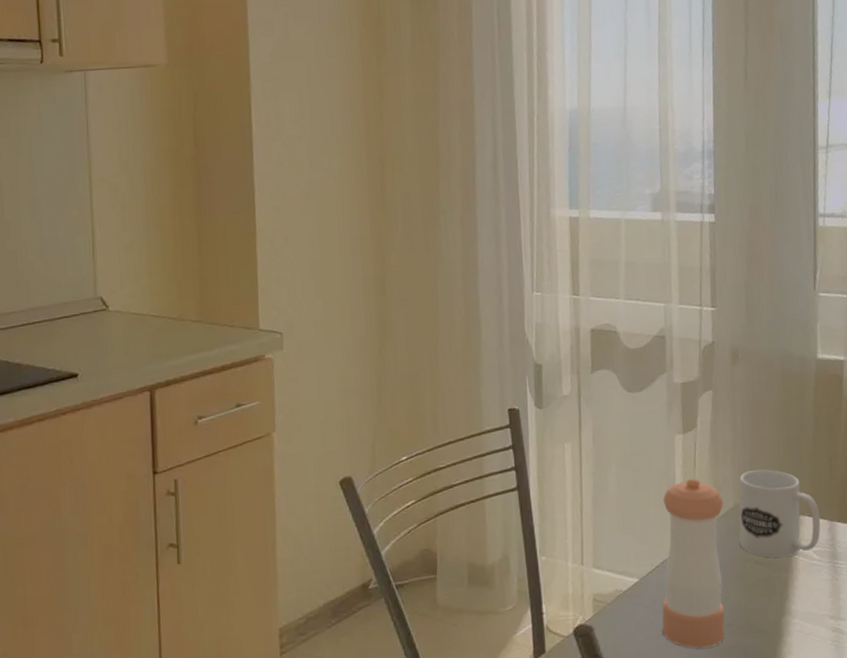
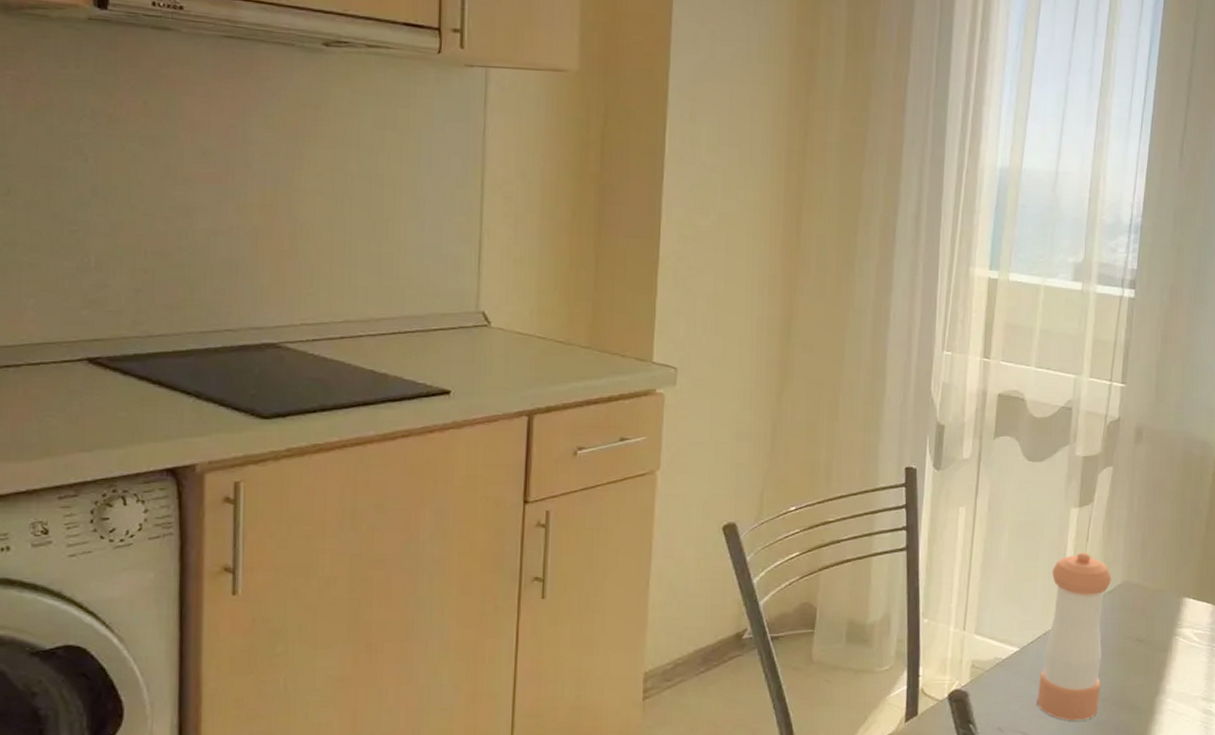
mug: present [739,469,821,558] -> none [1123,549,1205,638]

